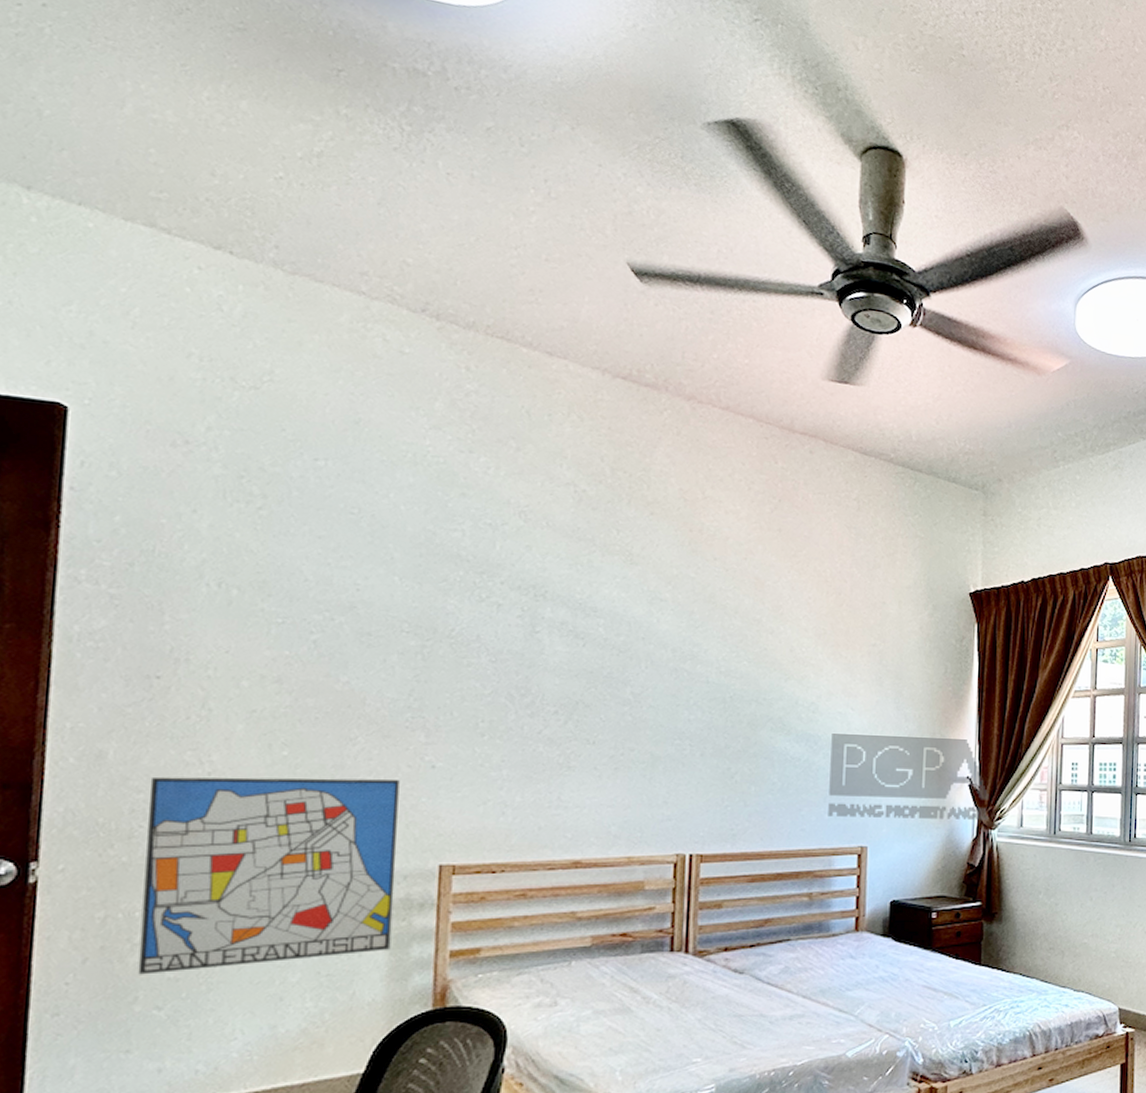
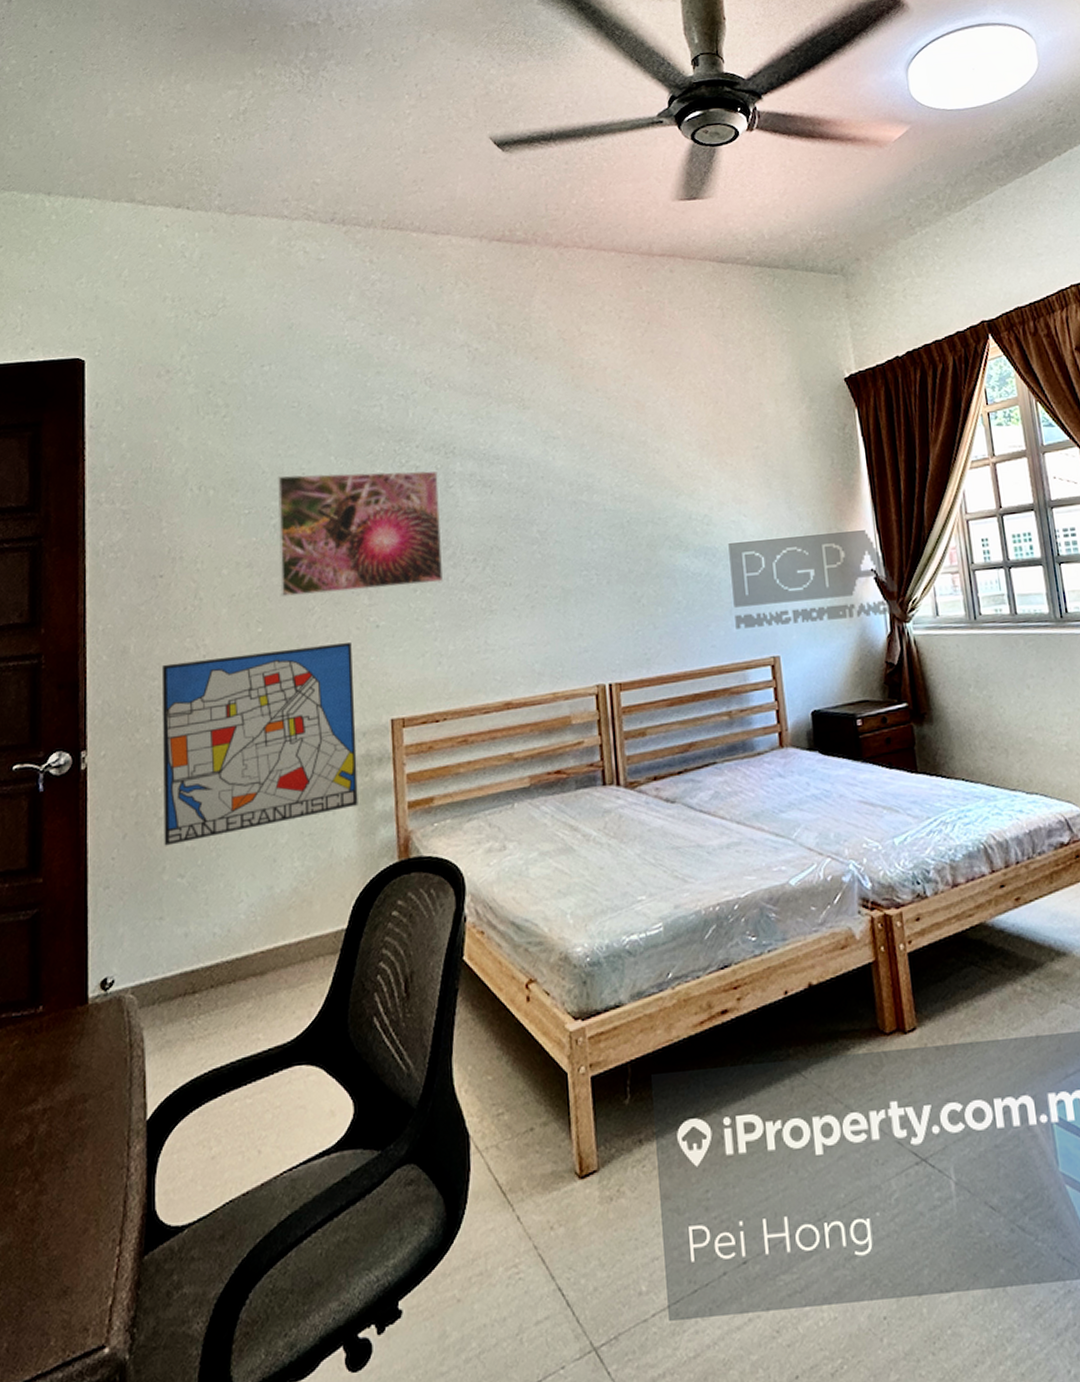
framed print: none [316,587,524,730] -> present [278,470,444,597]

